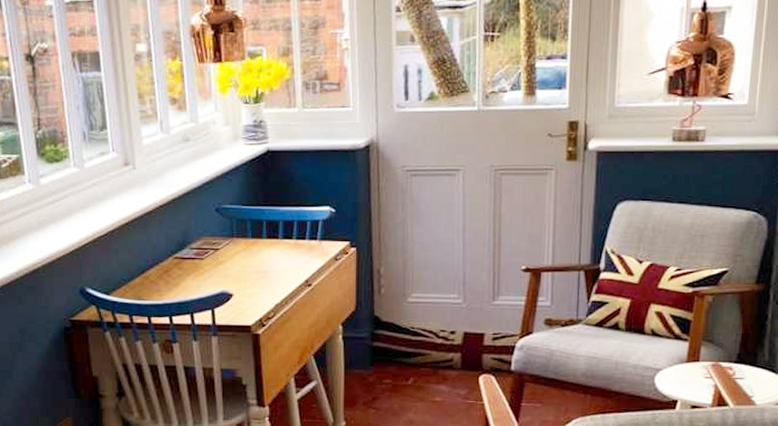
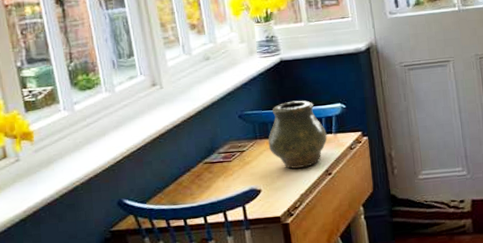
vase: none [245,198,311,275] -> present [268,100,327,169]

